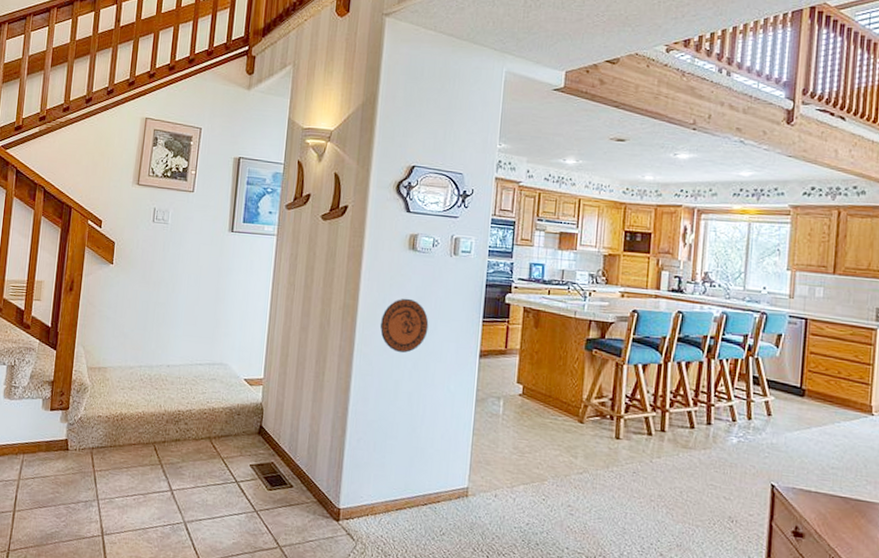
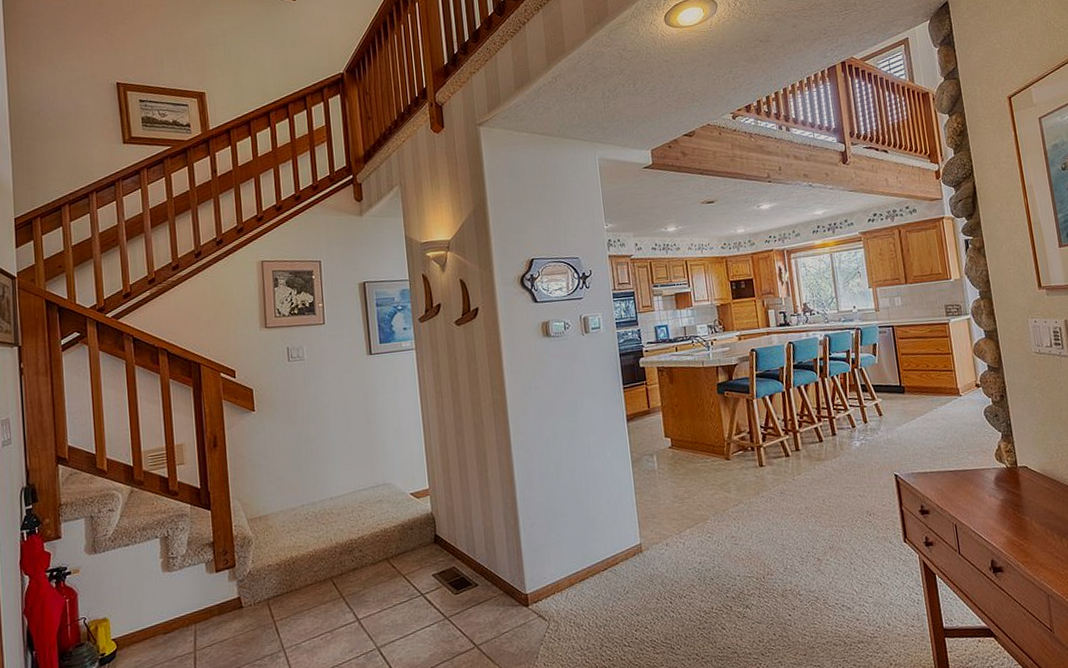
decorative plate: present [380,298,429,353] -> none [530,382,576,435]

